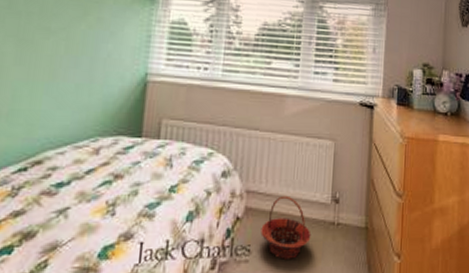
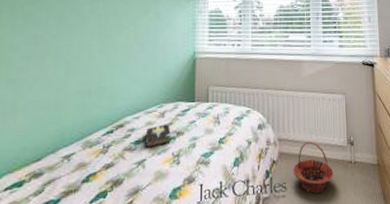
hardback book: none [70,163,107,193] -> present [145,123,171,148]

